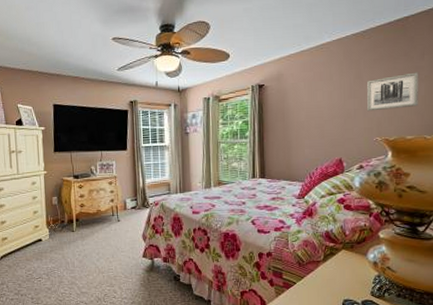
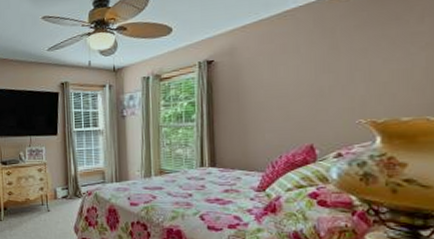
wall art: present [366,72,419,112] -> none [345,38,418,88]

